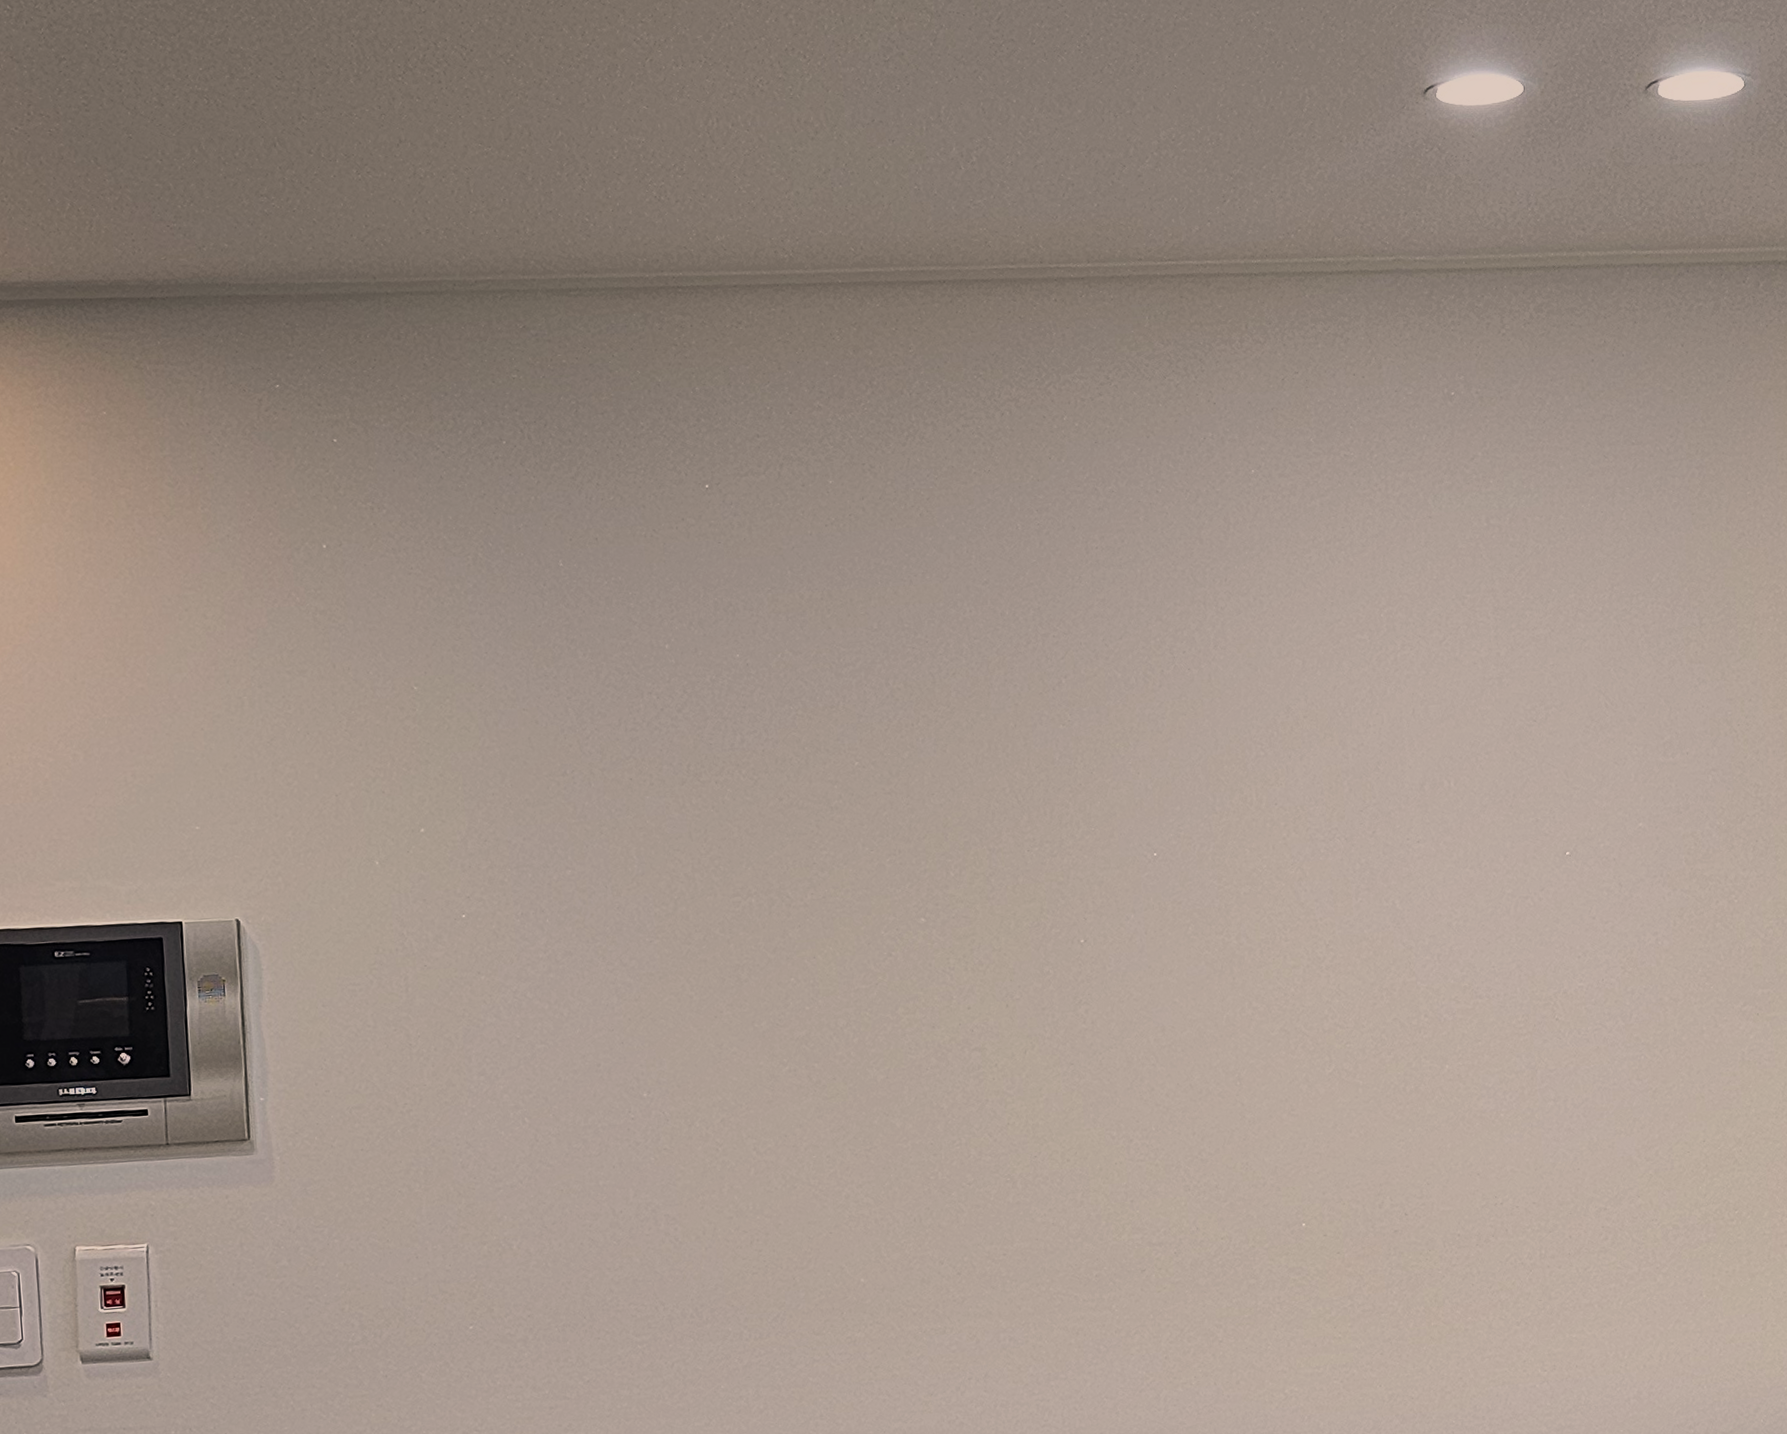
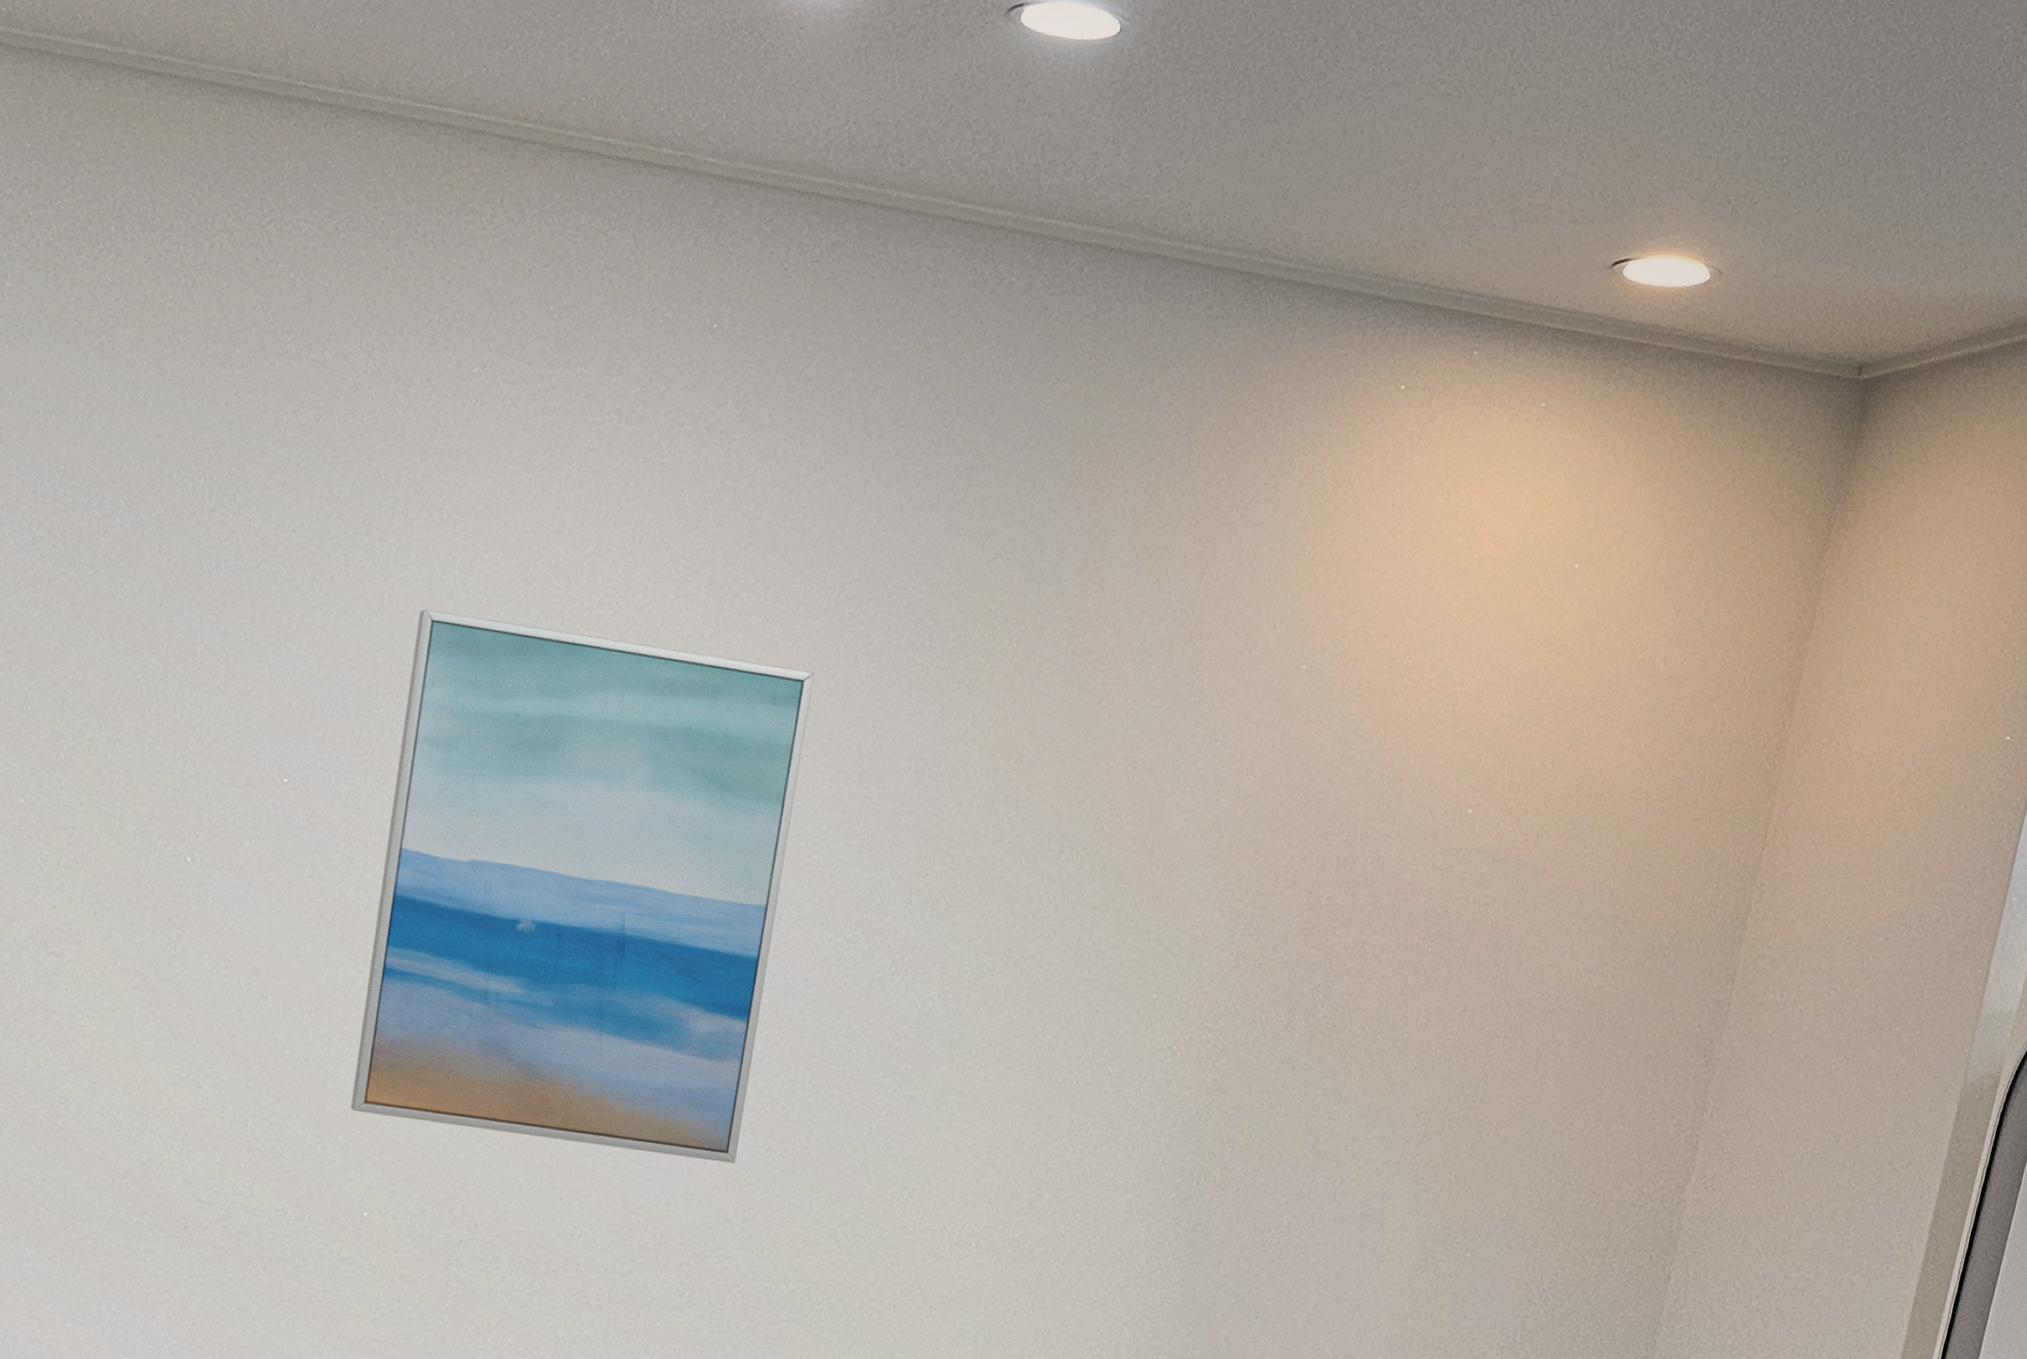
wall art: none [1245,666,1629,1135] -> present [350,608,814,1164]

